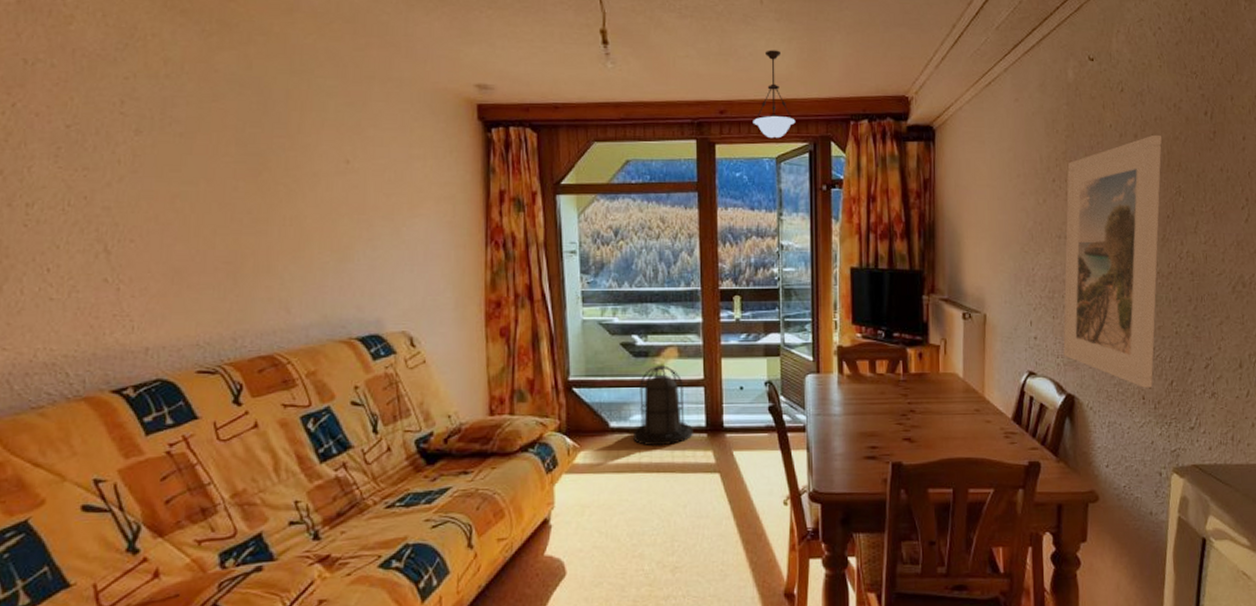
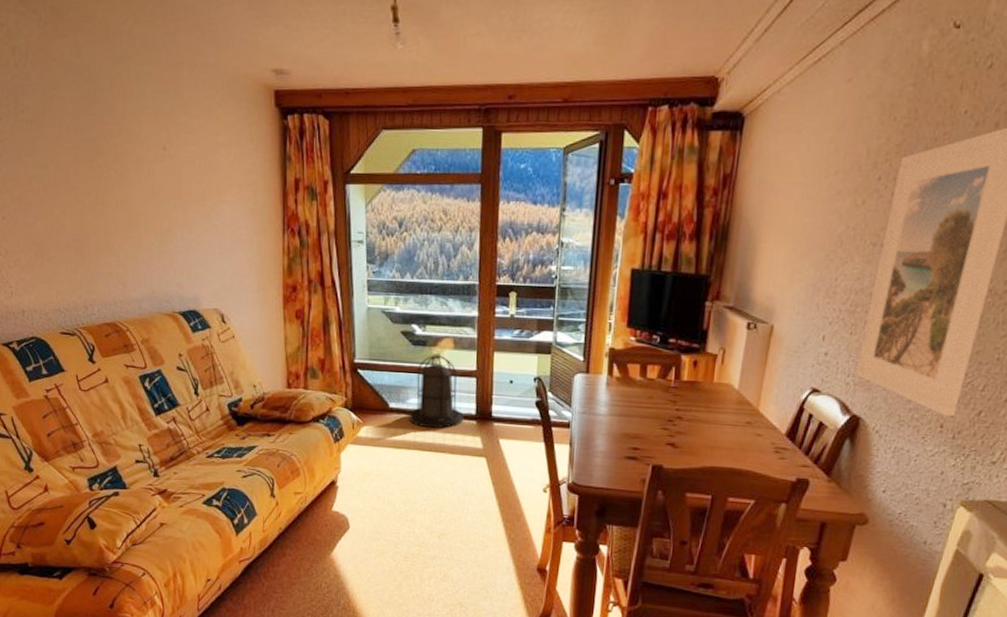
pendant light: present [753,50,796,139] -> none [542,24,588,127]

